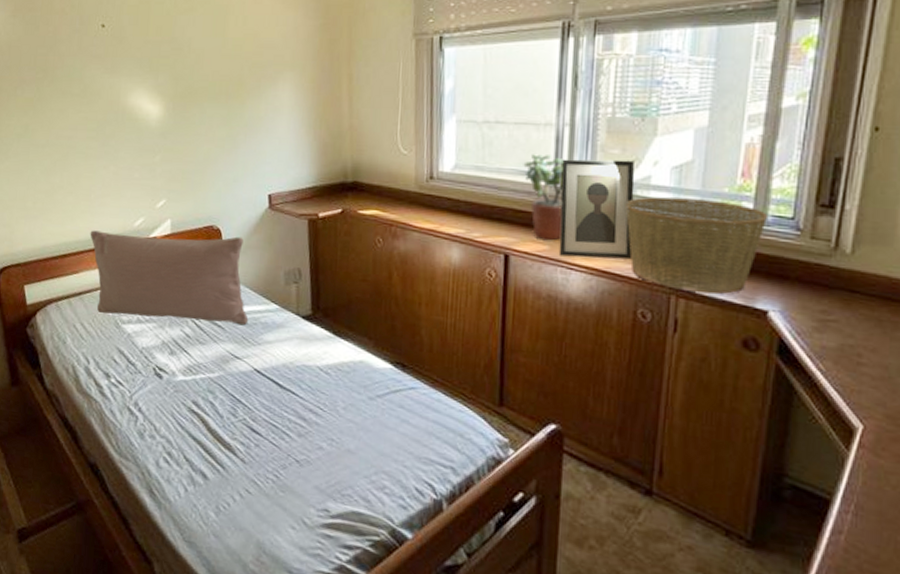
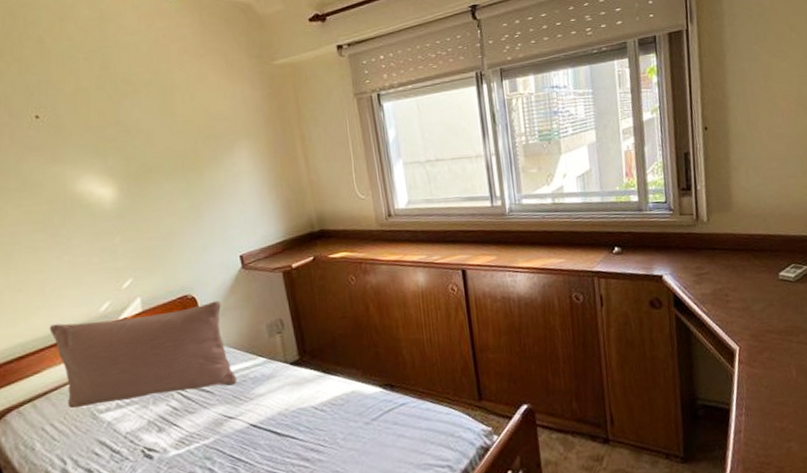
potted plant: present [523,154,564,240] -> none [464,181,504,251]
picture frame: present [558,159,635,260] -> none [494,176,561,263]
basket: present [625,197,767,295] -> none [548,197,650,273]

